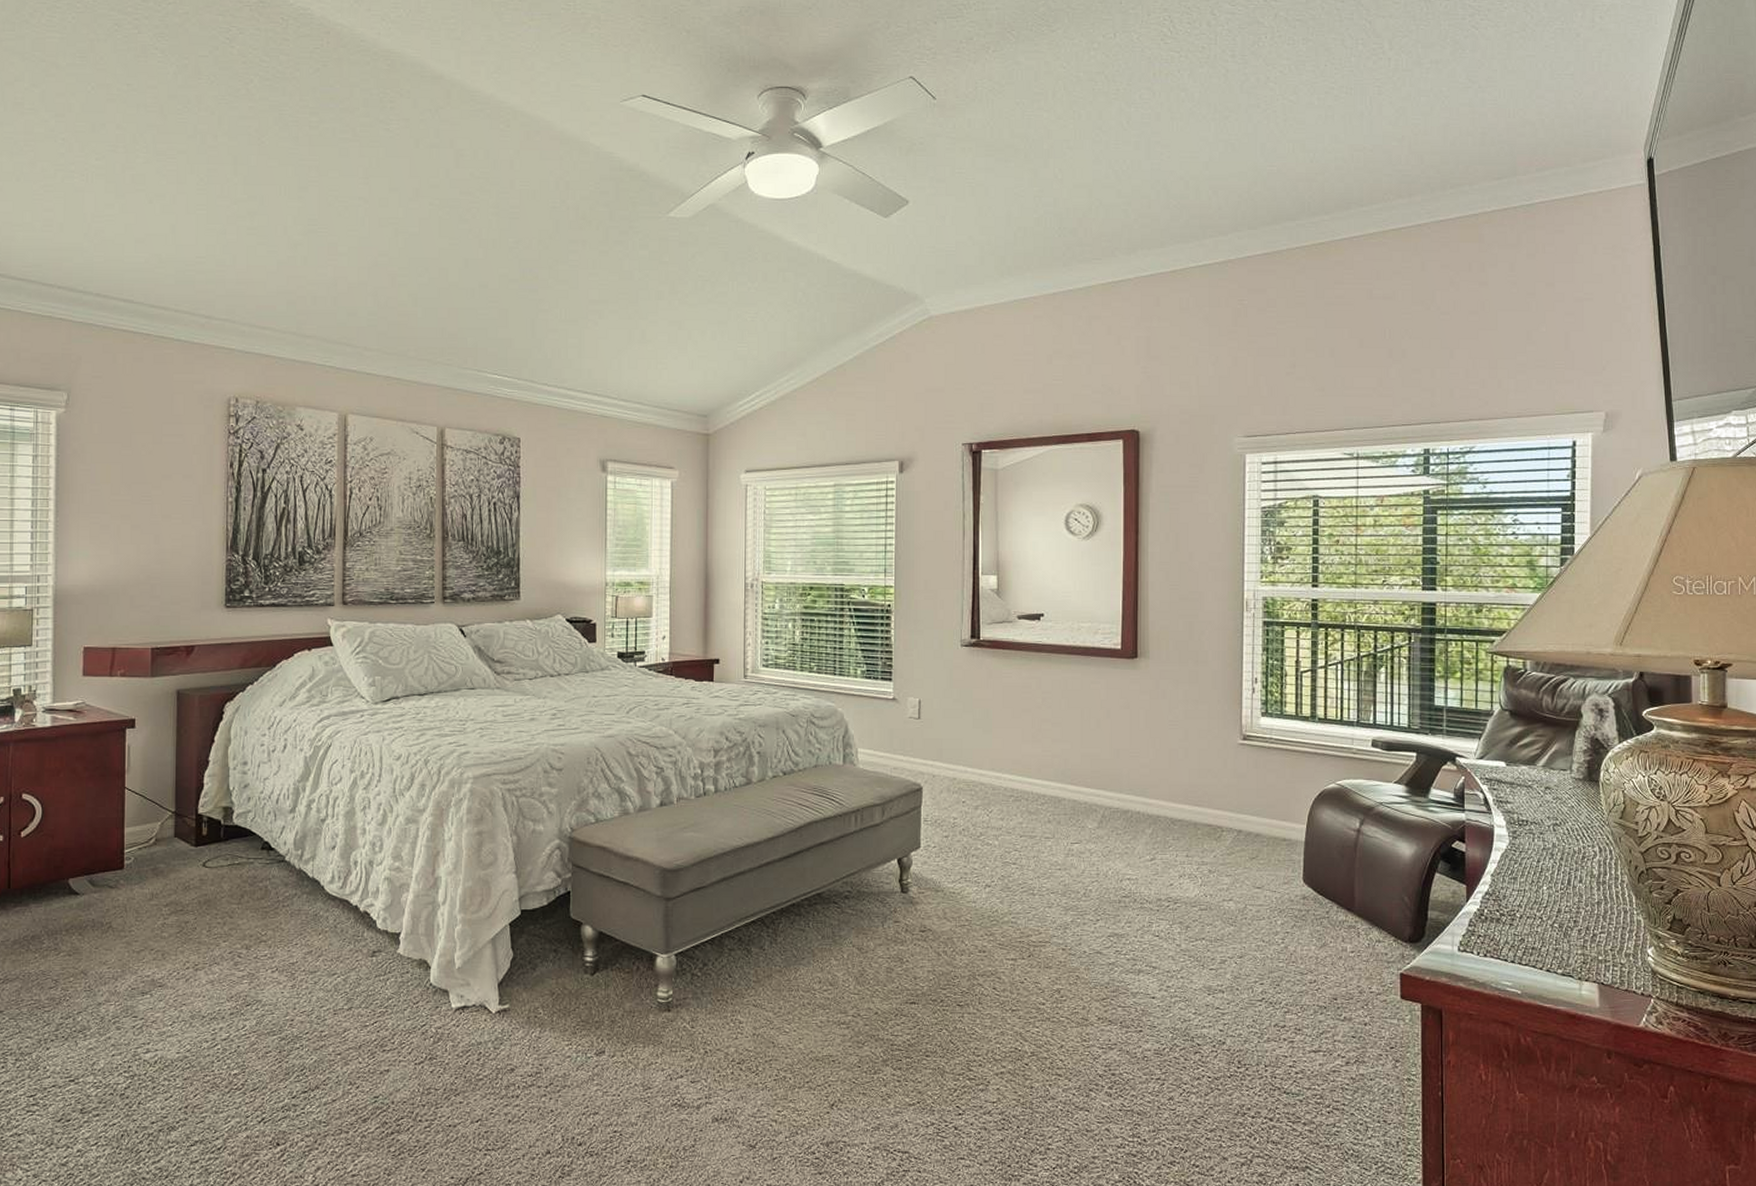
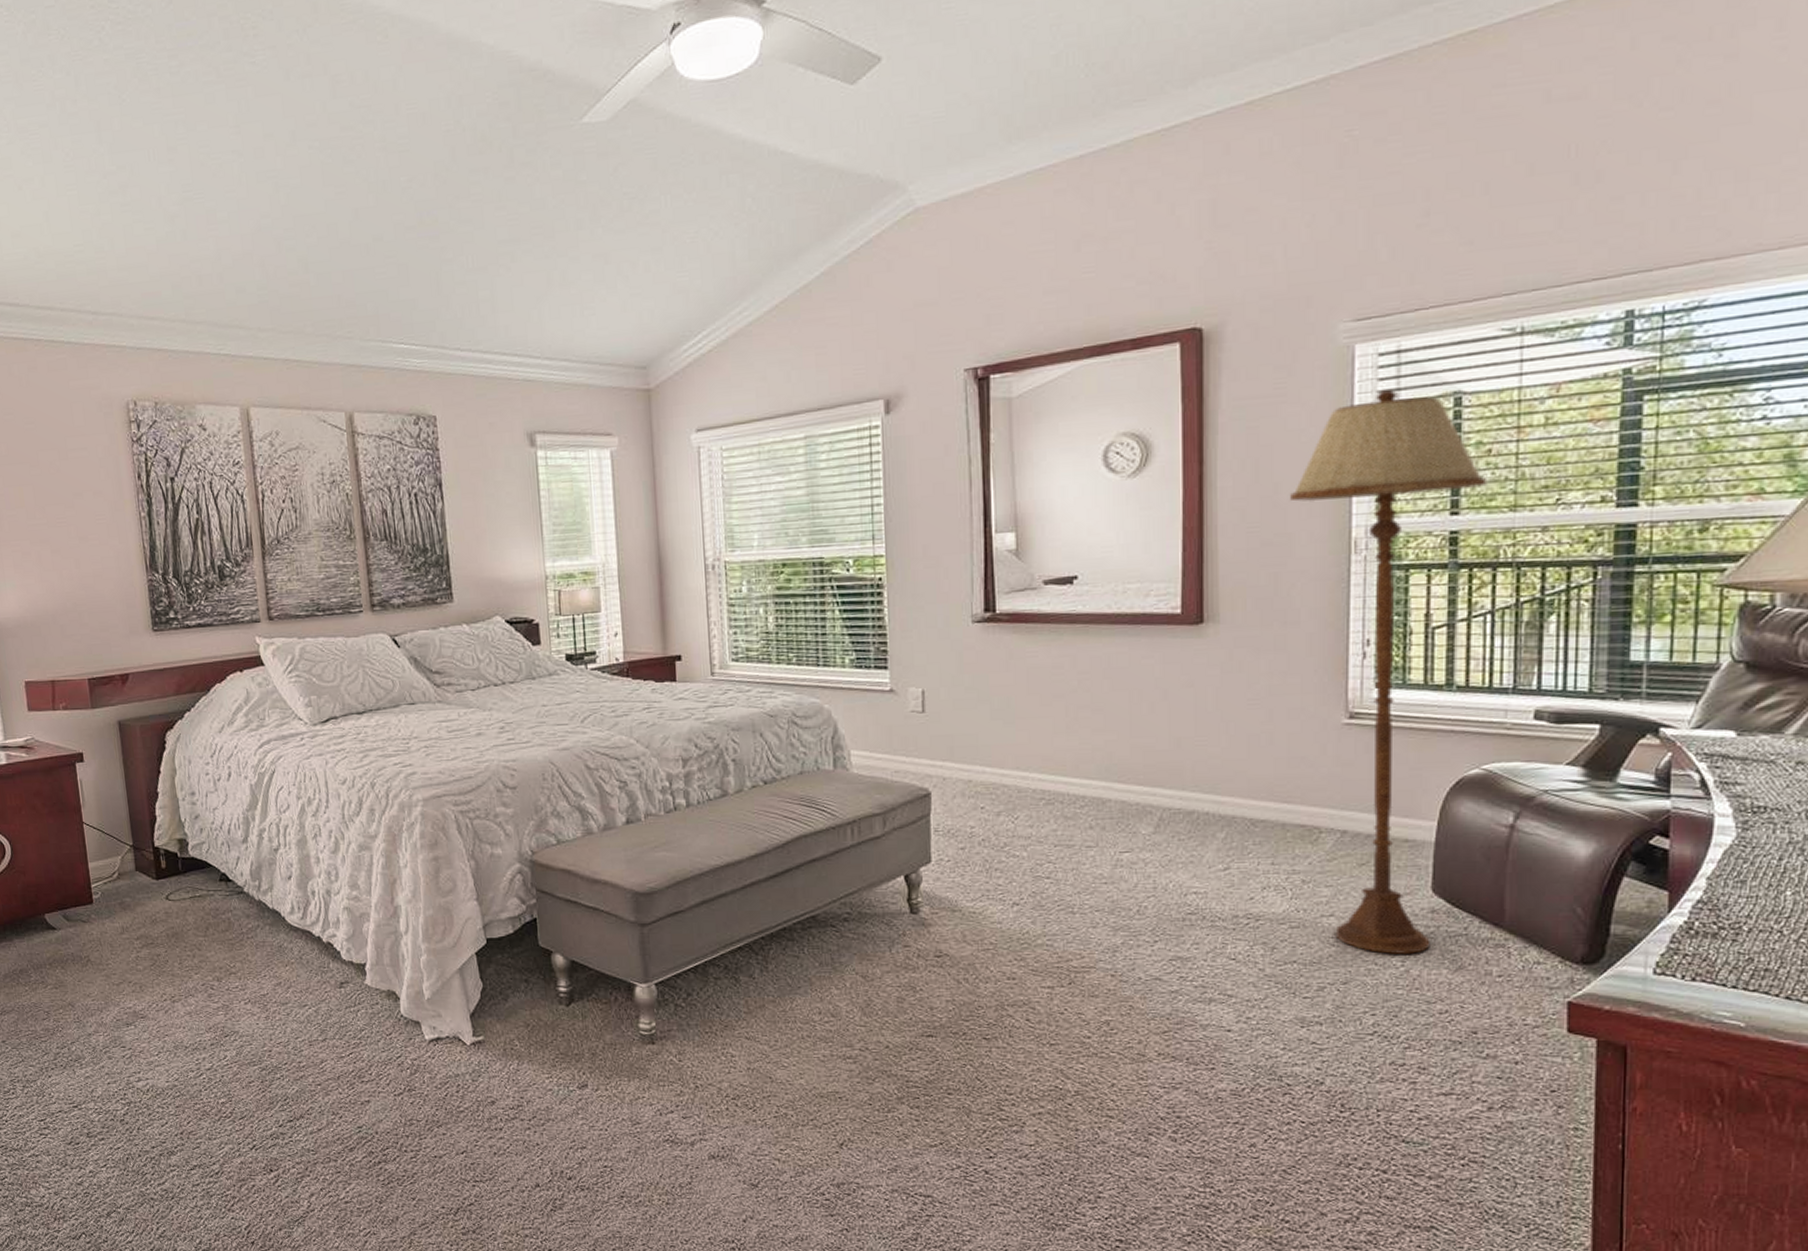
floor lamp: none [1201,489,1337,934] -> present [1290,388,1488,955]

